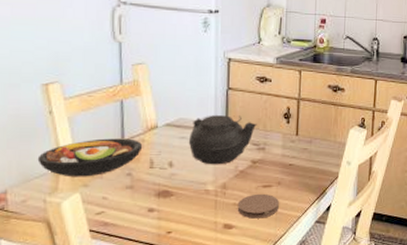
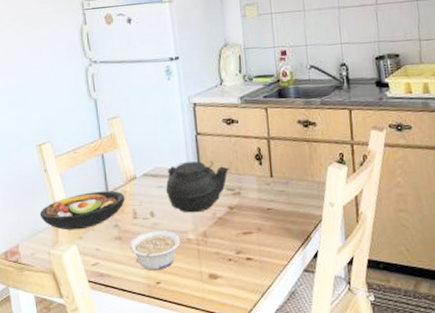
legume: none [141,180,199,220] -> present [129,229,181,271]
coaster: present [238,193,279,219] -> none [221,241,262,268]

